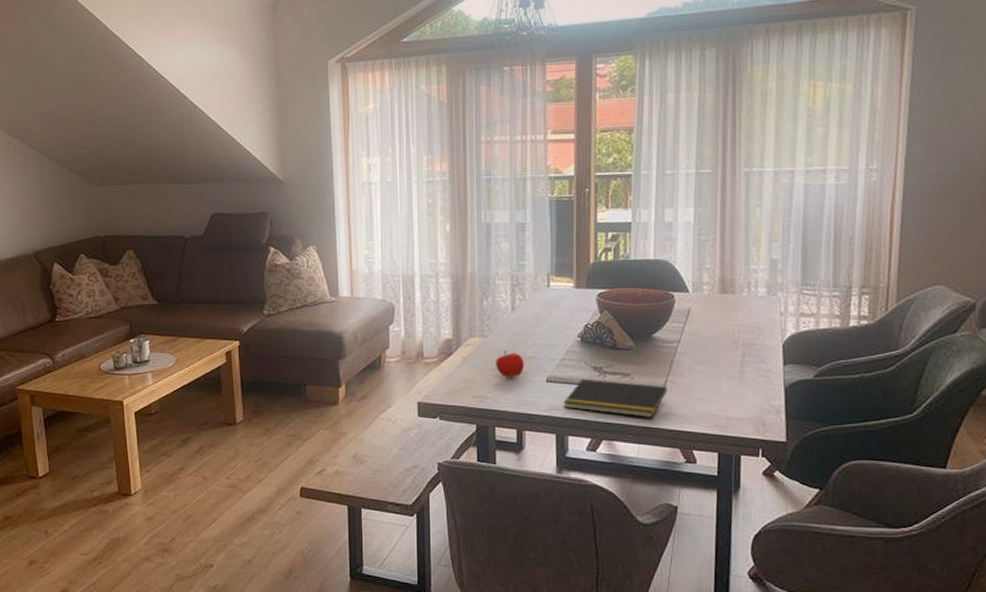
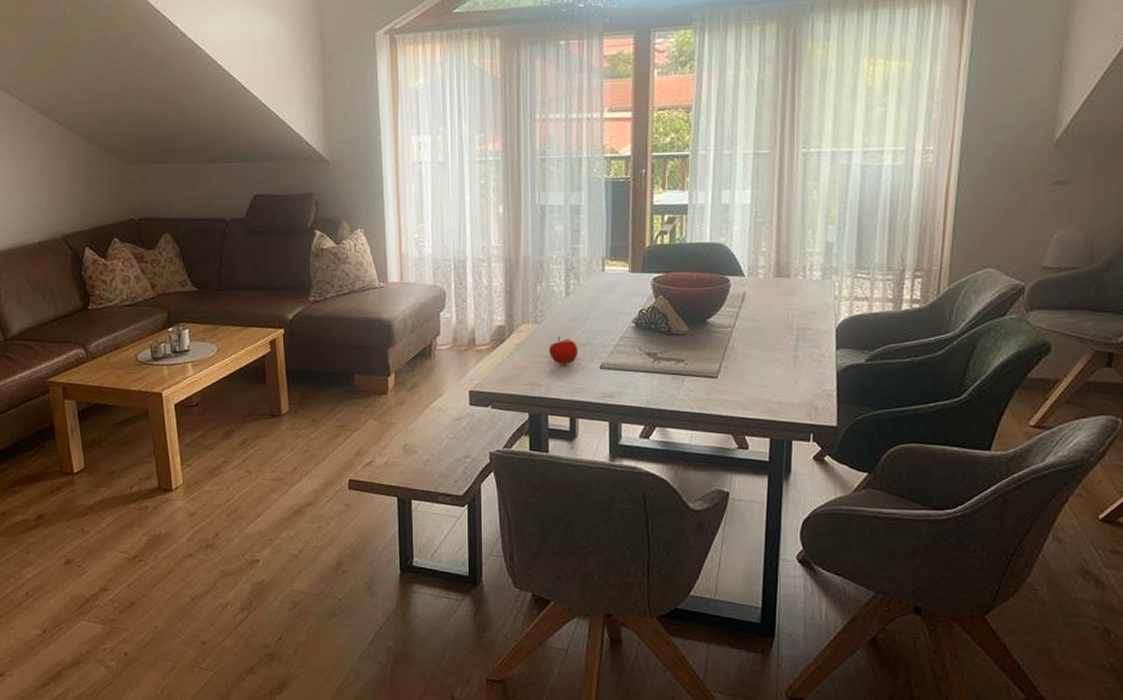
notepad: present [563,378,668,417] -> none [617,365,721,403]

